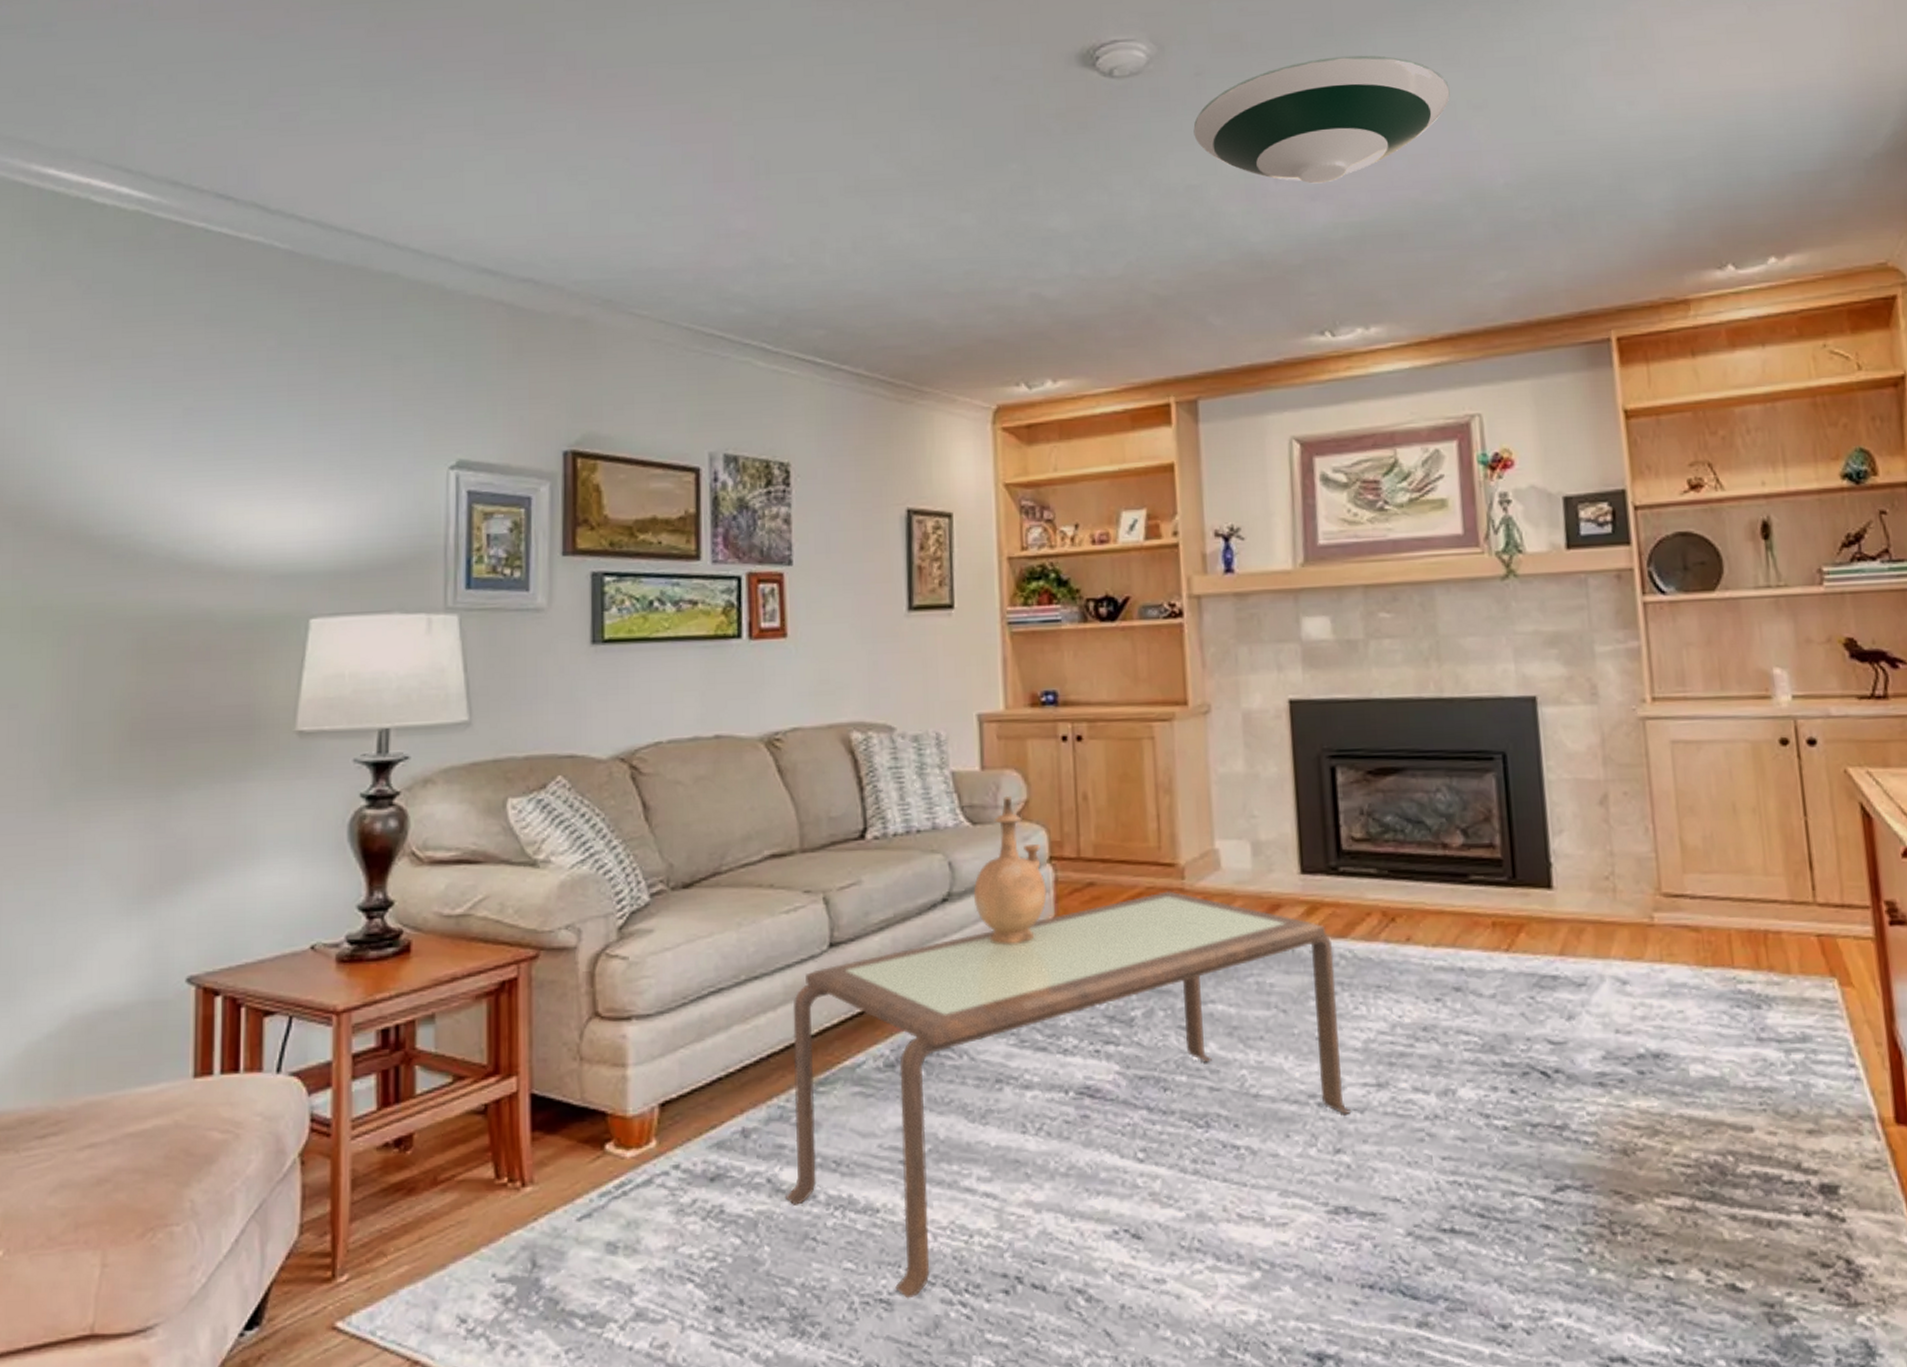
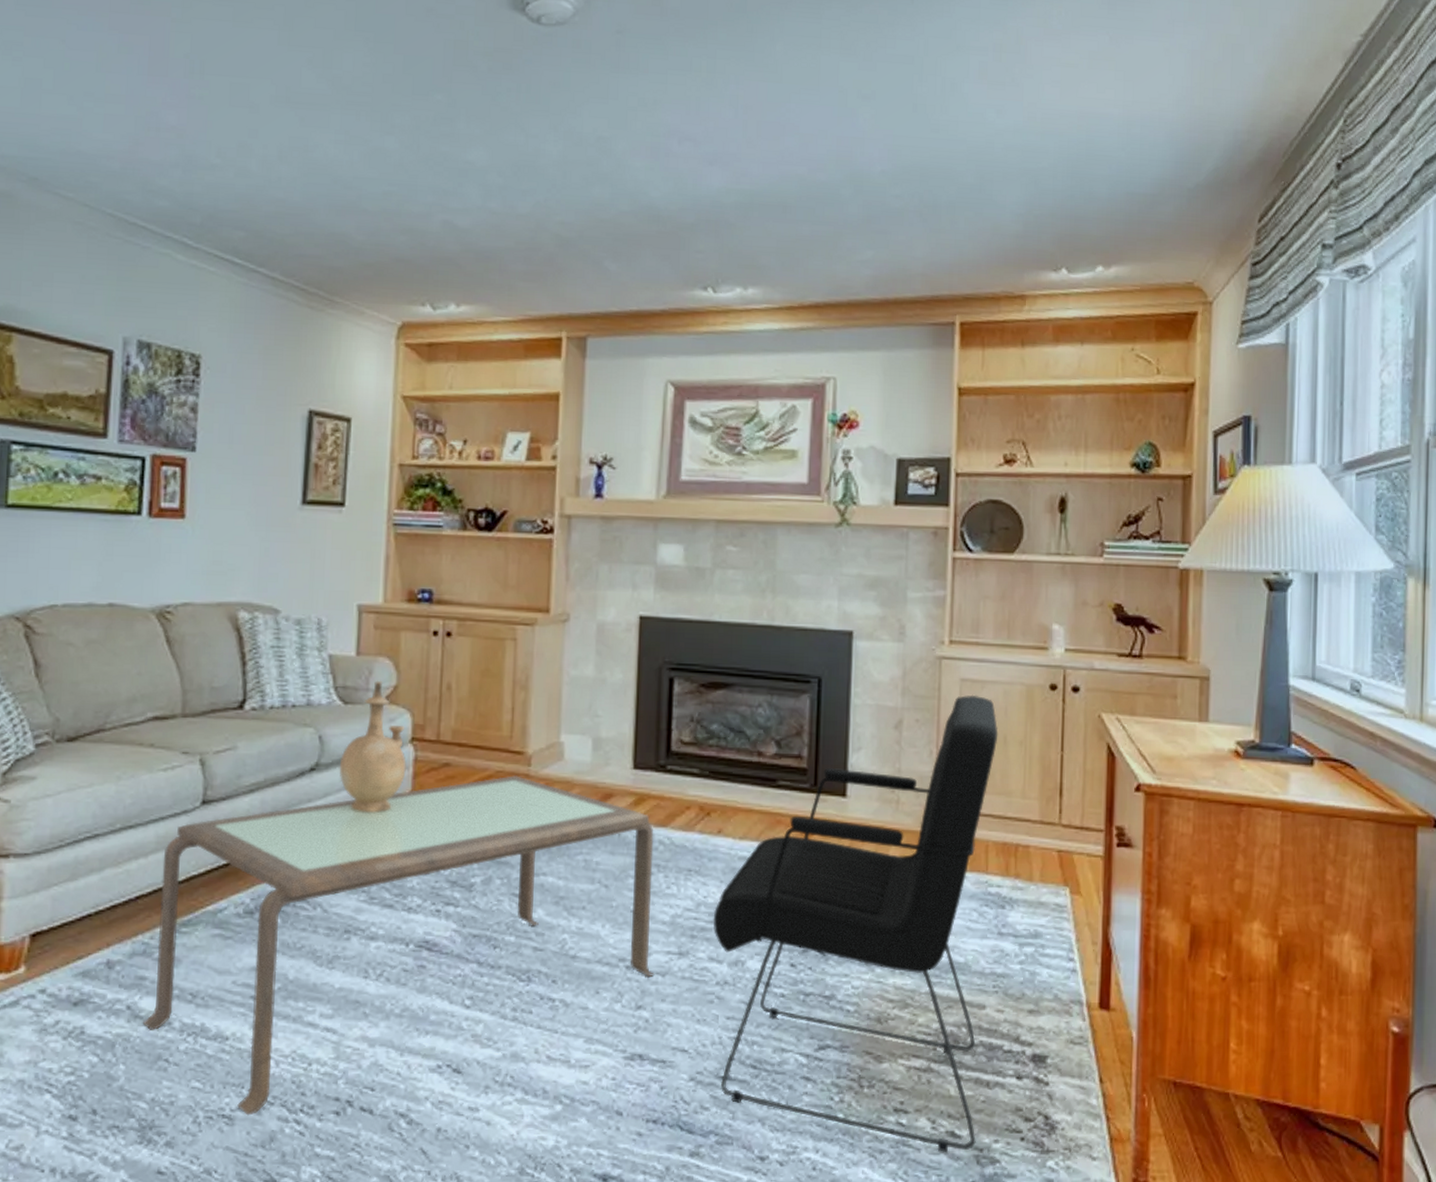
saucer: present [1193,55,1450,184] -> none [609,33,844,150]
armchair: none [1412,758,1764,1310] -> present [713,694,998,1152]

